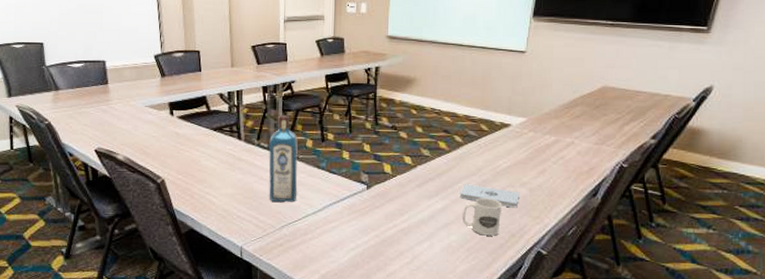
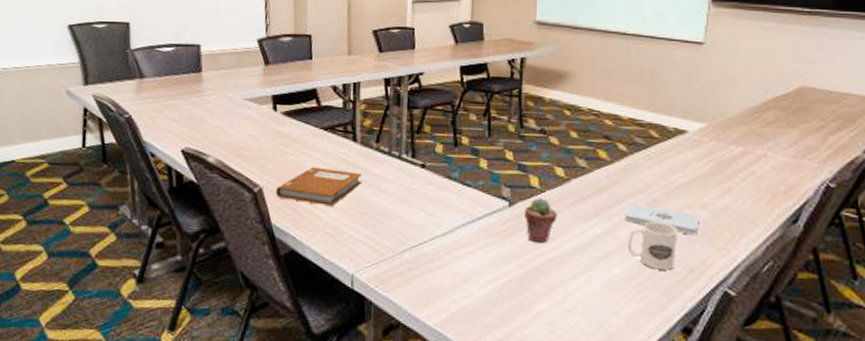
notebook: none [175,161,247,192] -> present [275,166,362,206]
liquor: present [269,115,298,202] -> none [388,113,426,220]
potted succulent: none [379,181,406,217] -> present [523,198,557,243]

